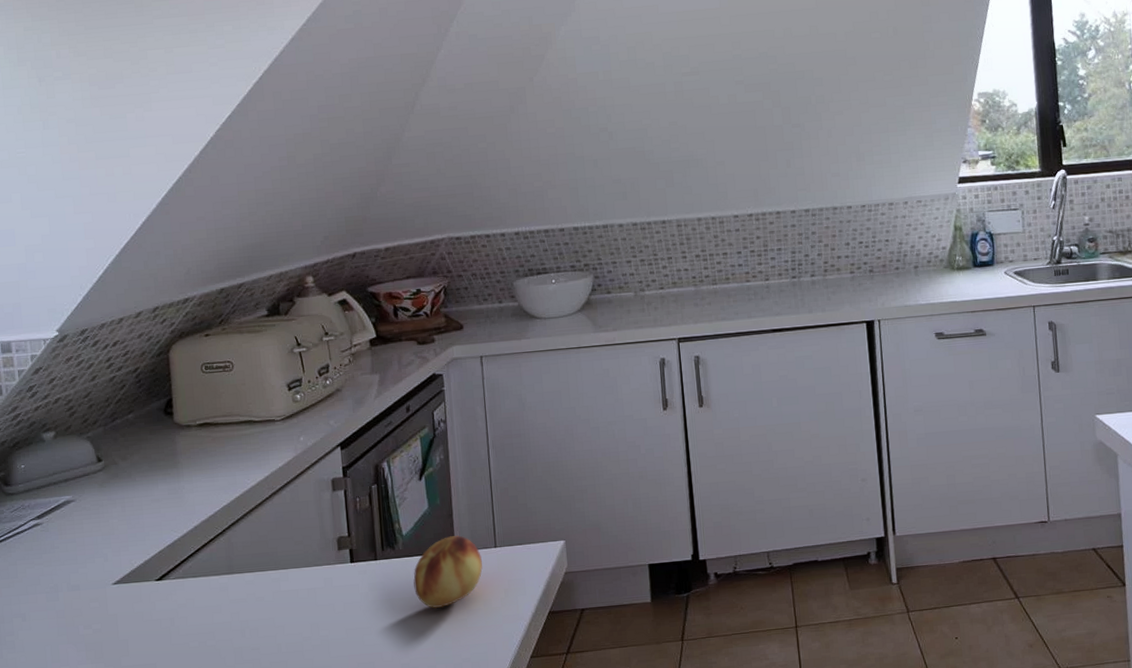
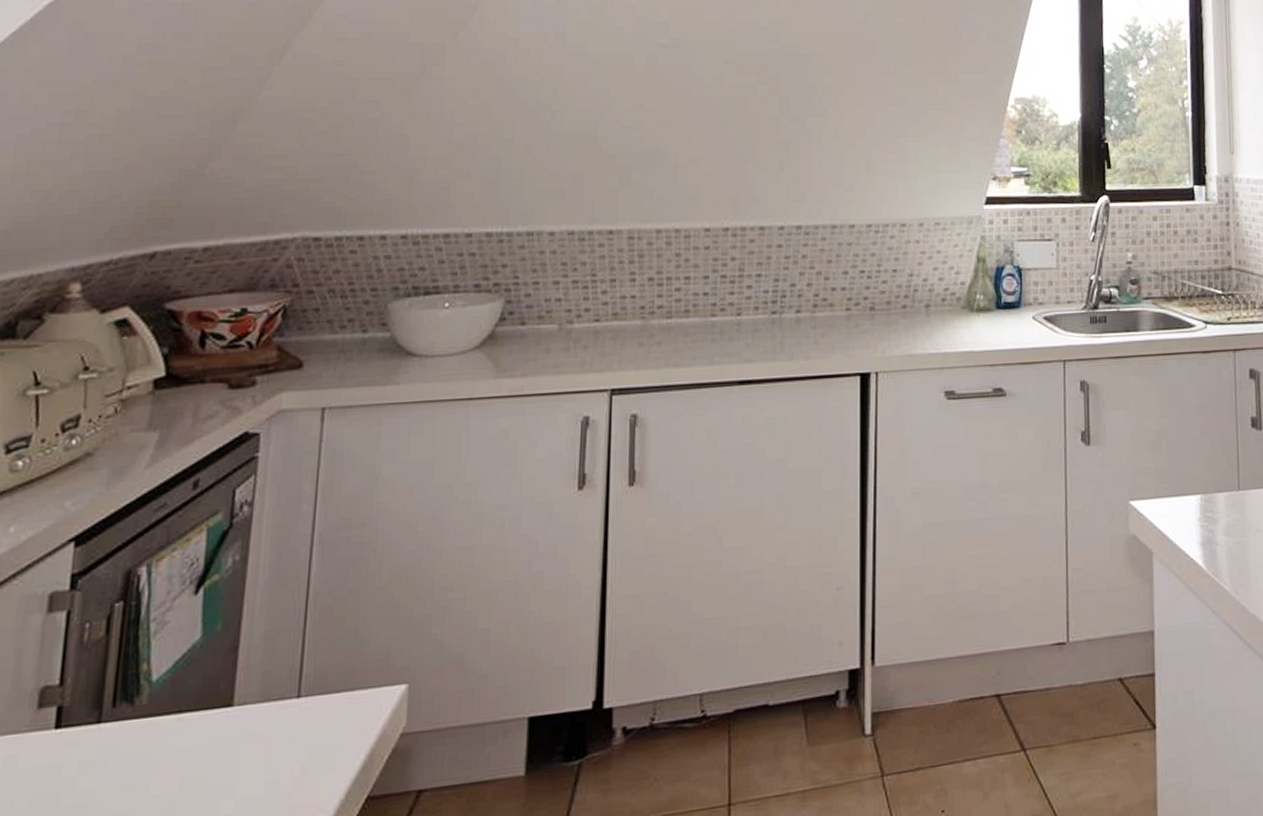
fruit: present [413,535,483,609] -> none [154,680,274,800]

